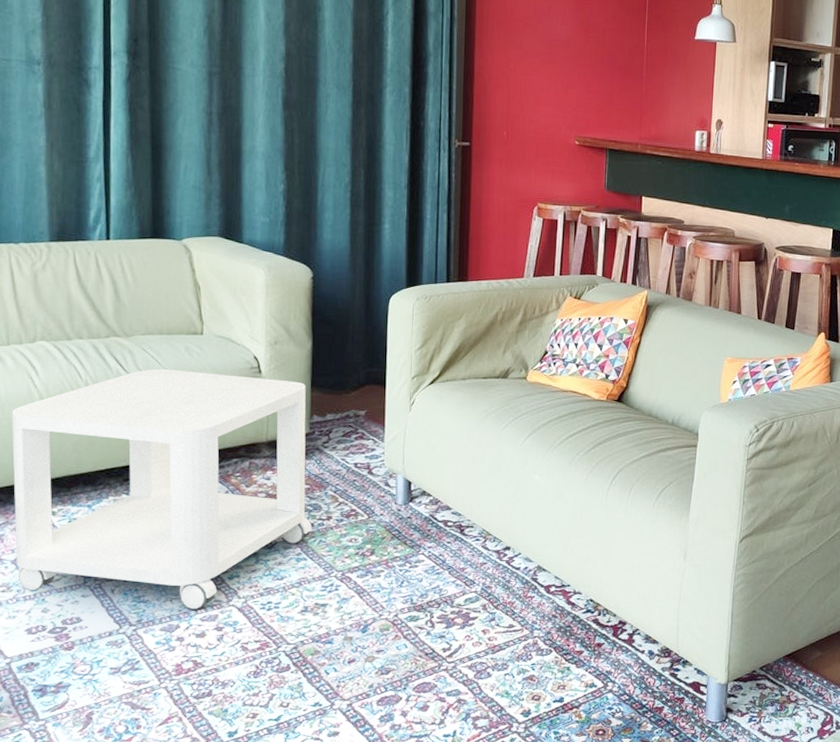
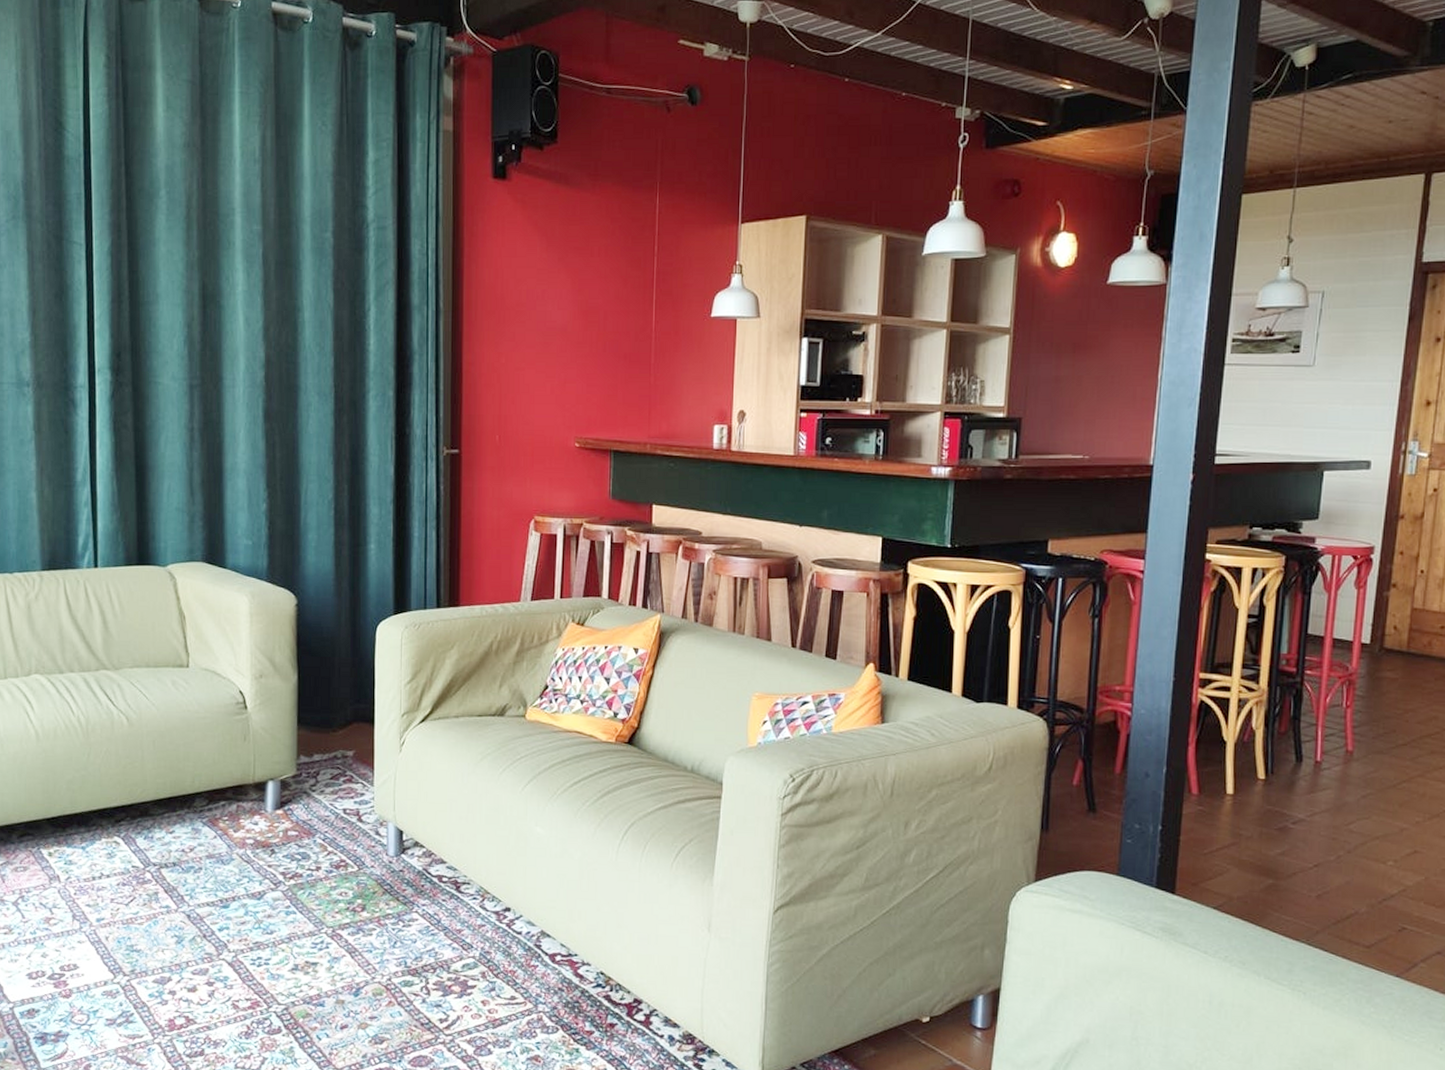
side table: present [12,369,313,610] -> none [10,704,302,962]

